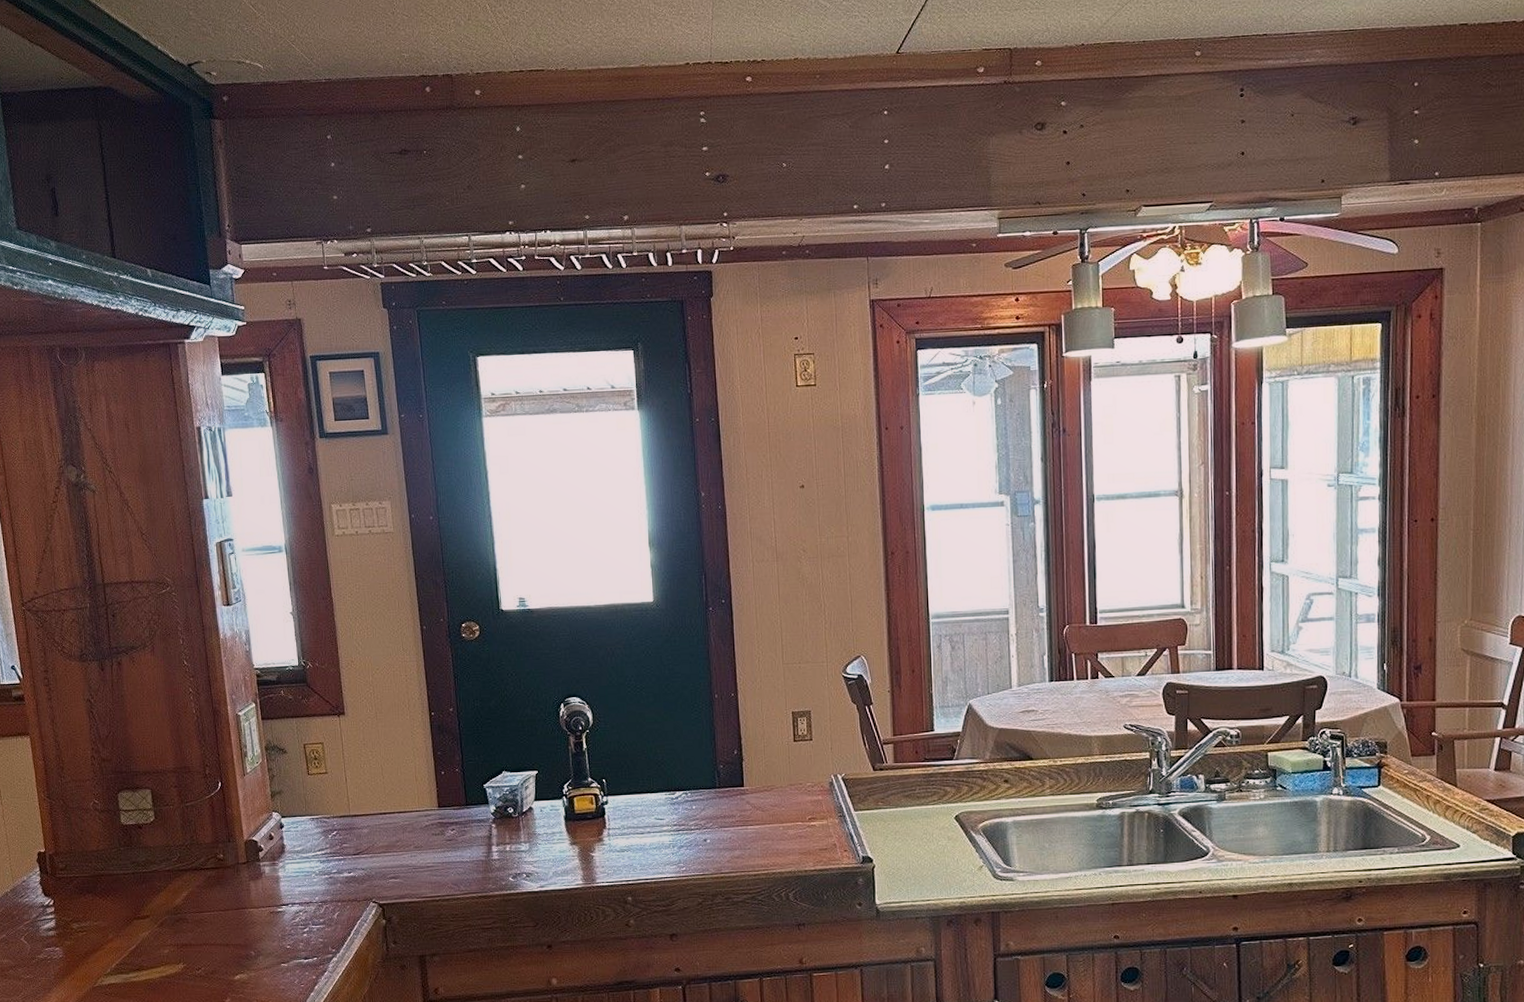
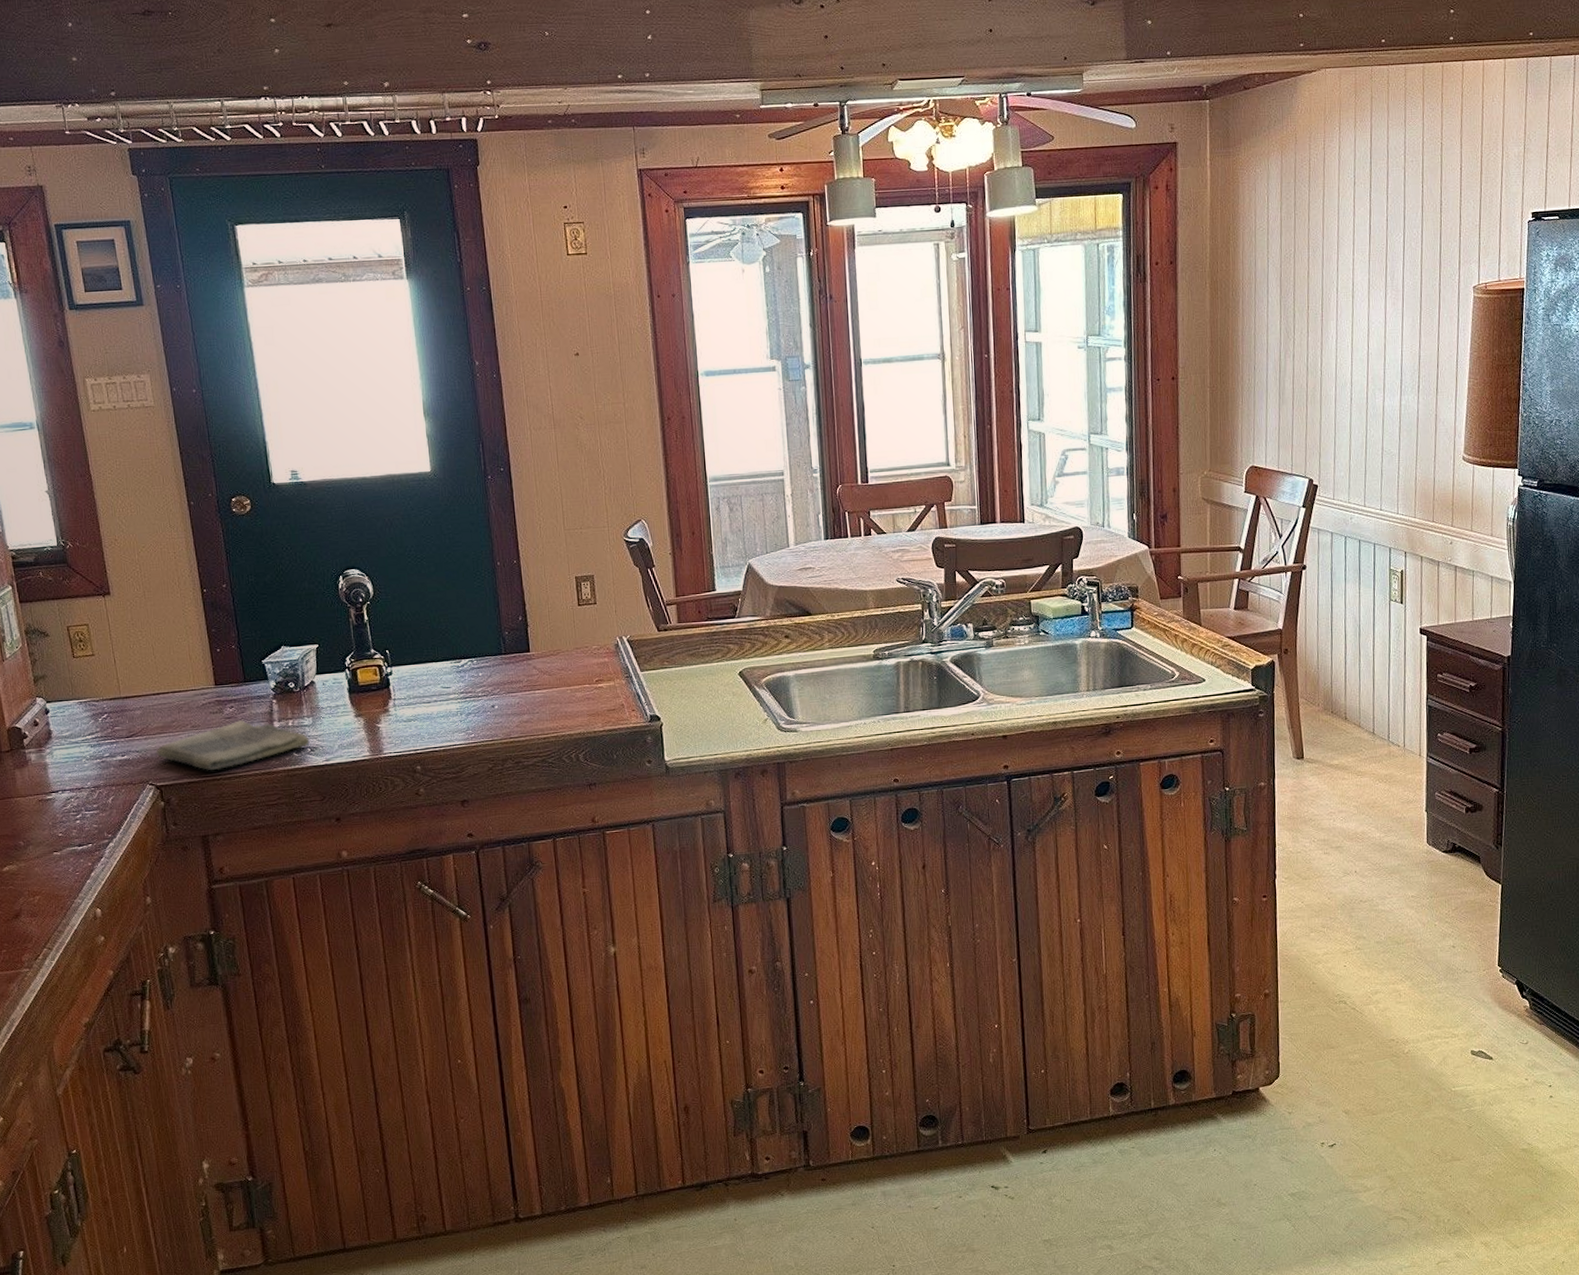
dish towel: none [380,843,526,892] -> present [156,720,310,771]

